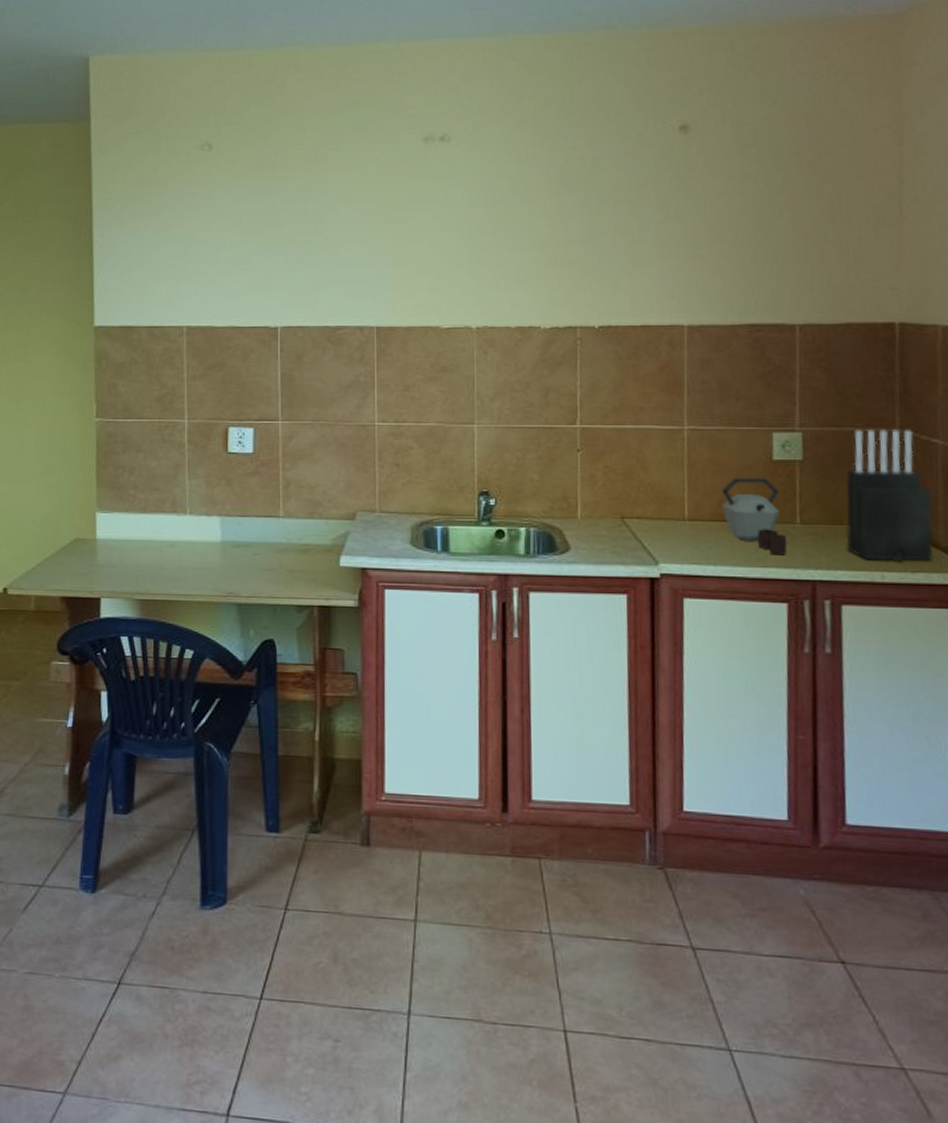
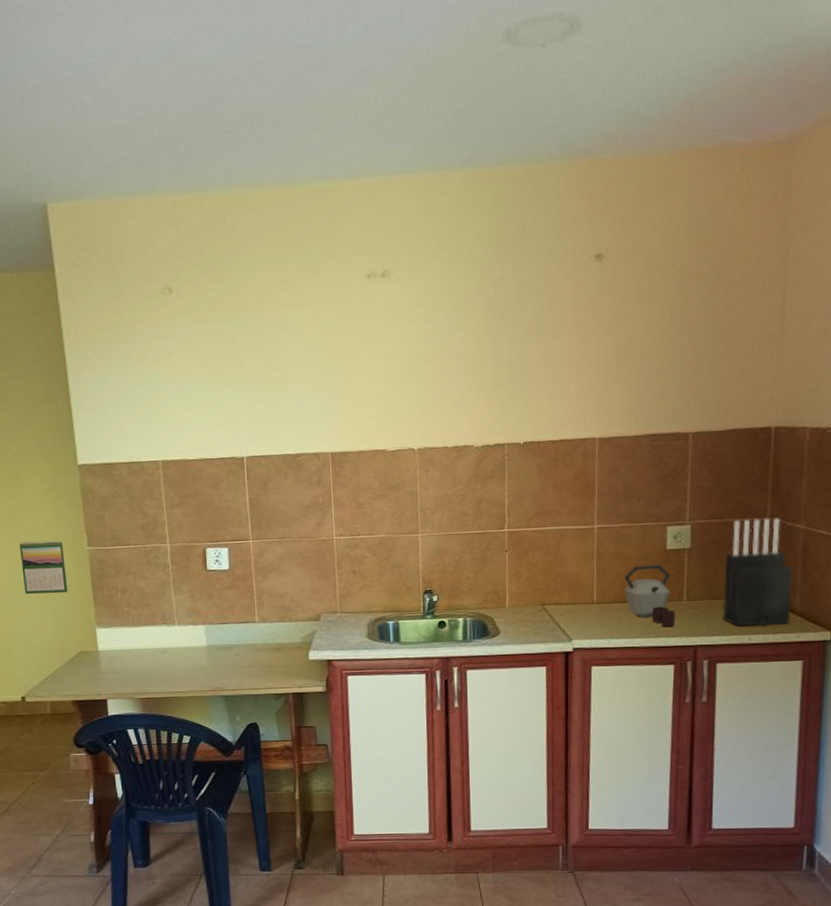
calendar: none [20,407,70,469] -> present [19,540,68,595]

